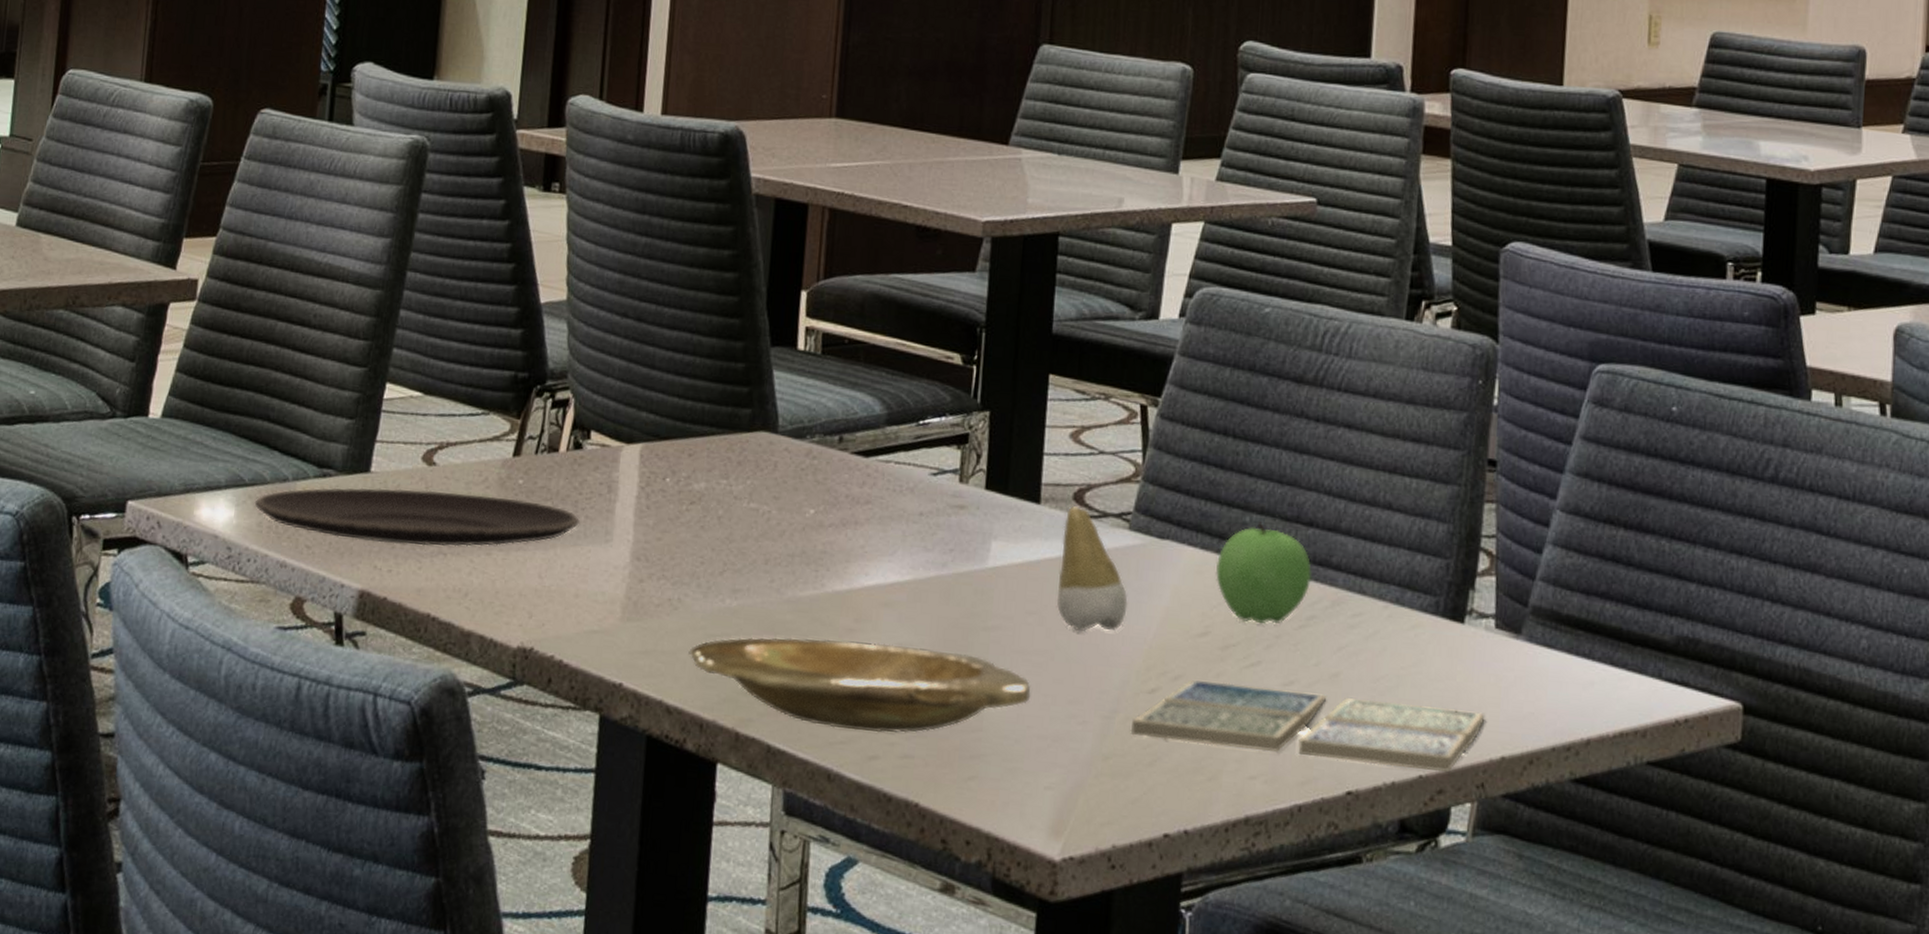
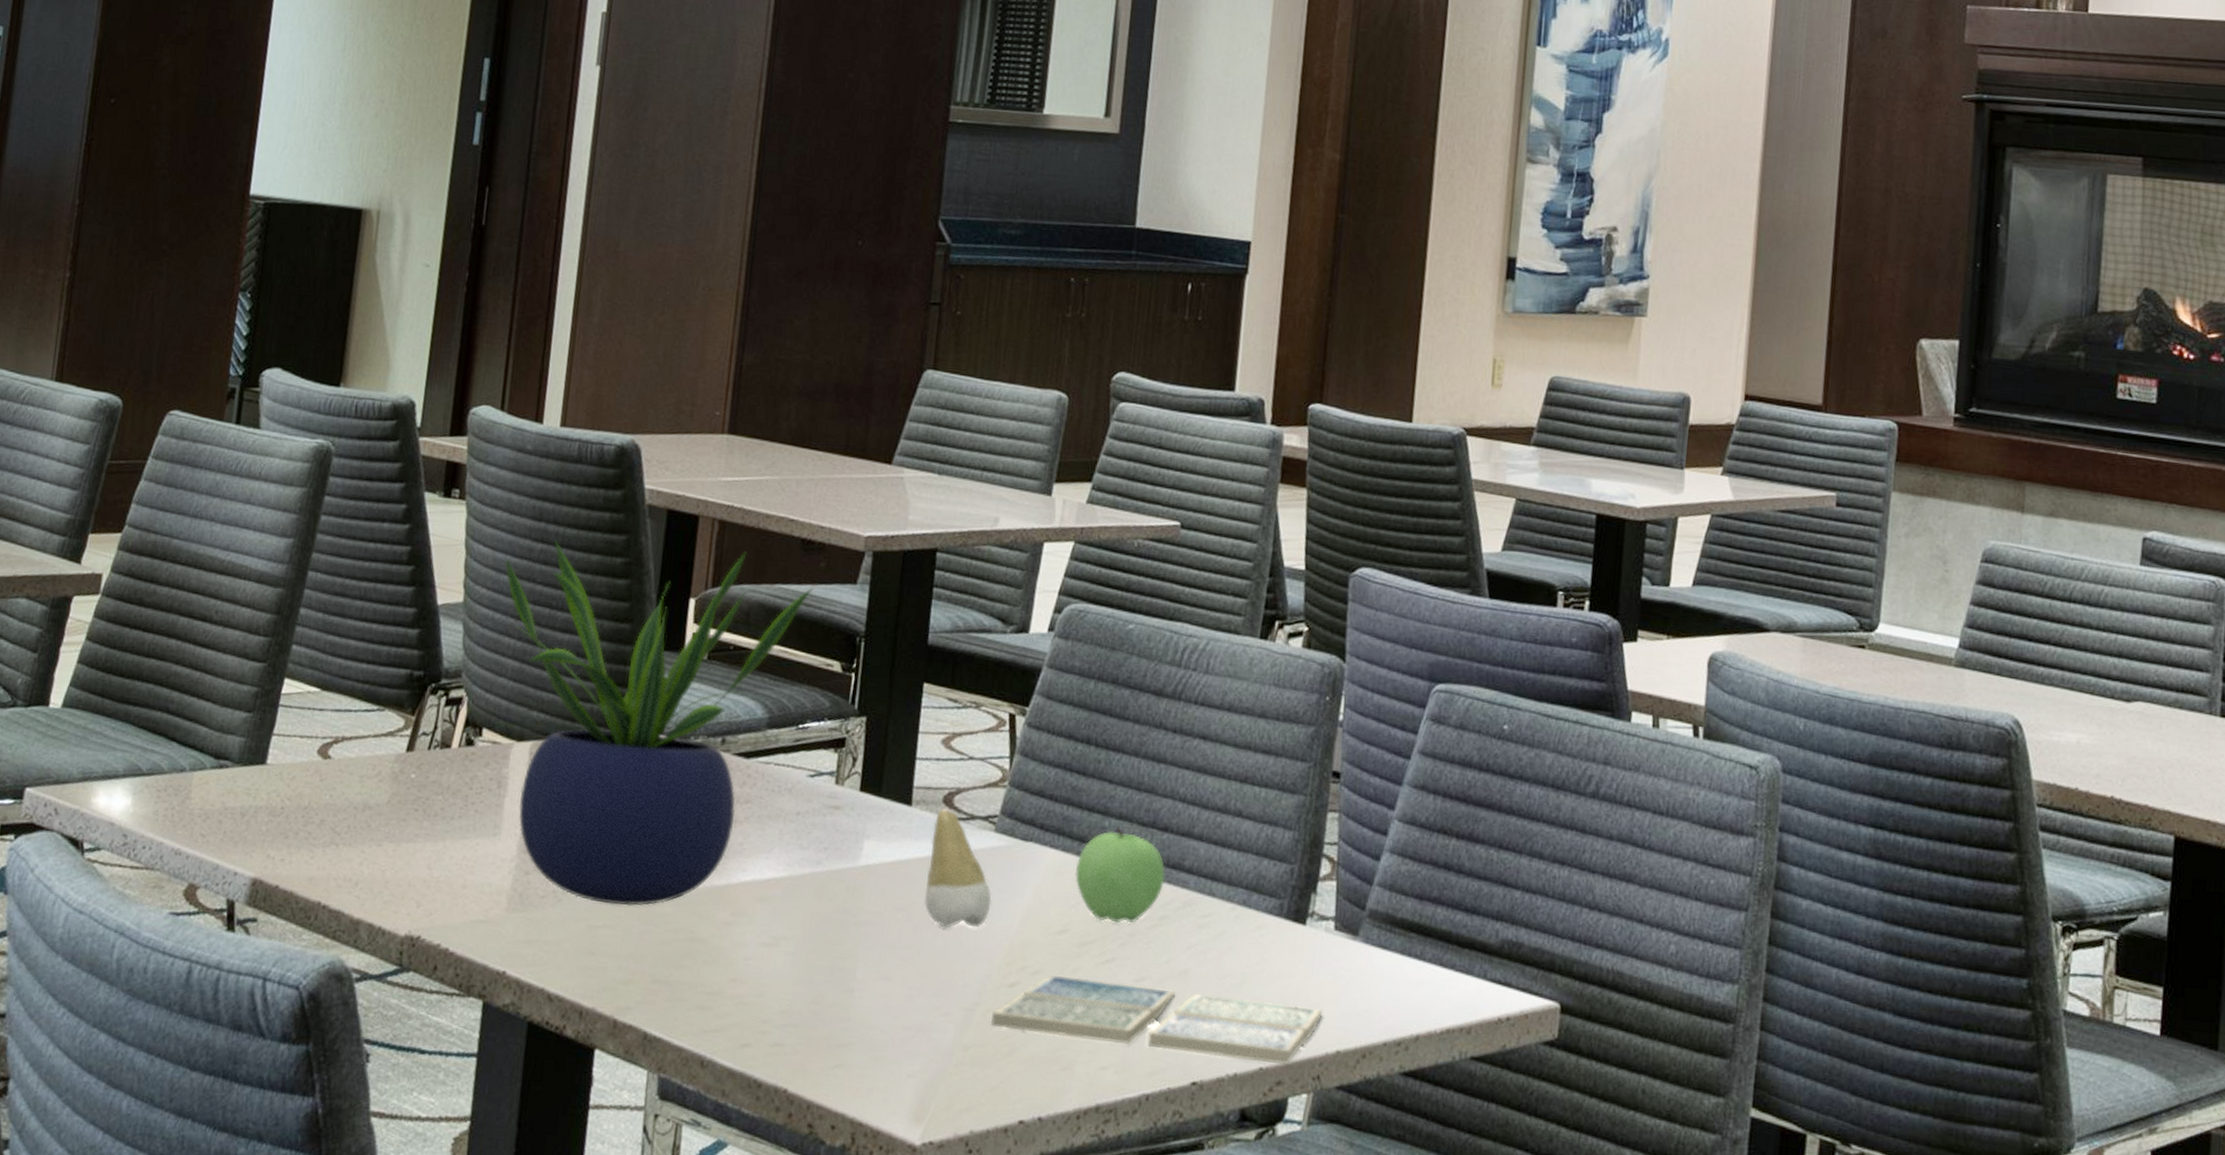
plate: present [254,487,581,547] -> none [151,778,470,838]
potted plant: none [608,233,931,614] -> present [504,540,815,907]
plate: present [688,637,1031,733] -> none [571,929,898,1022]

